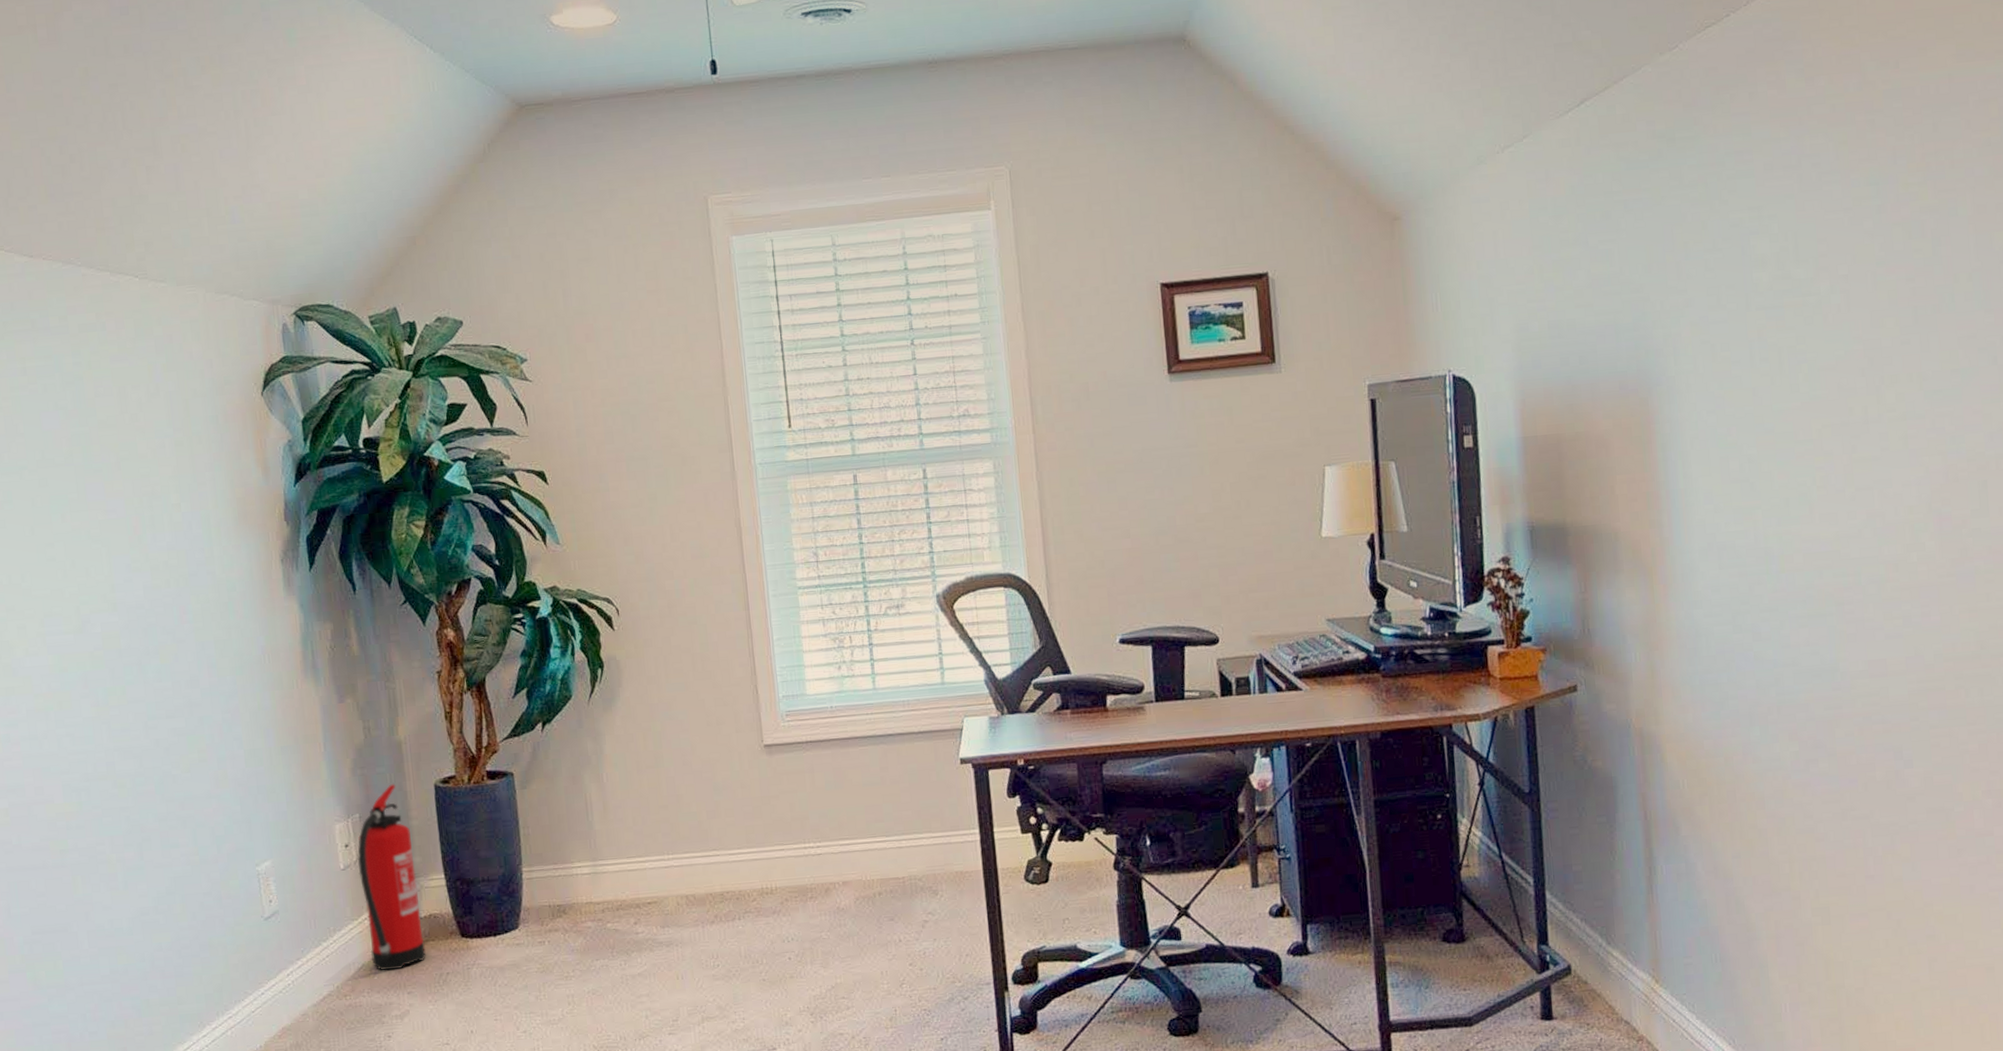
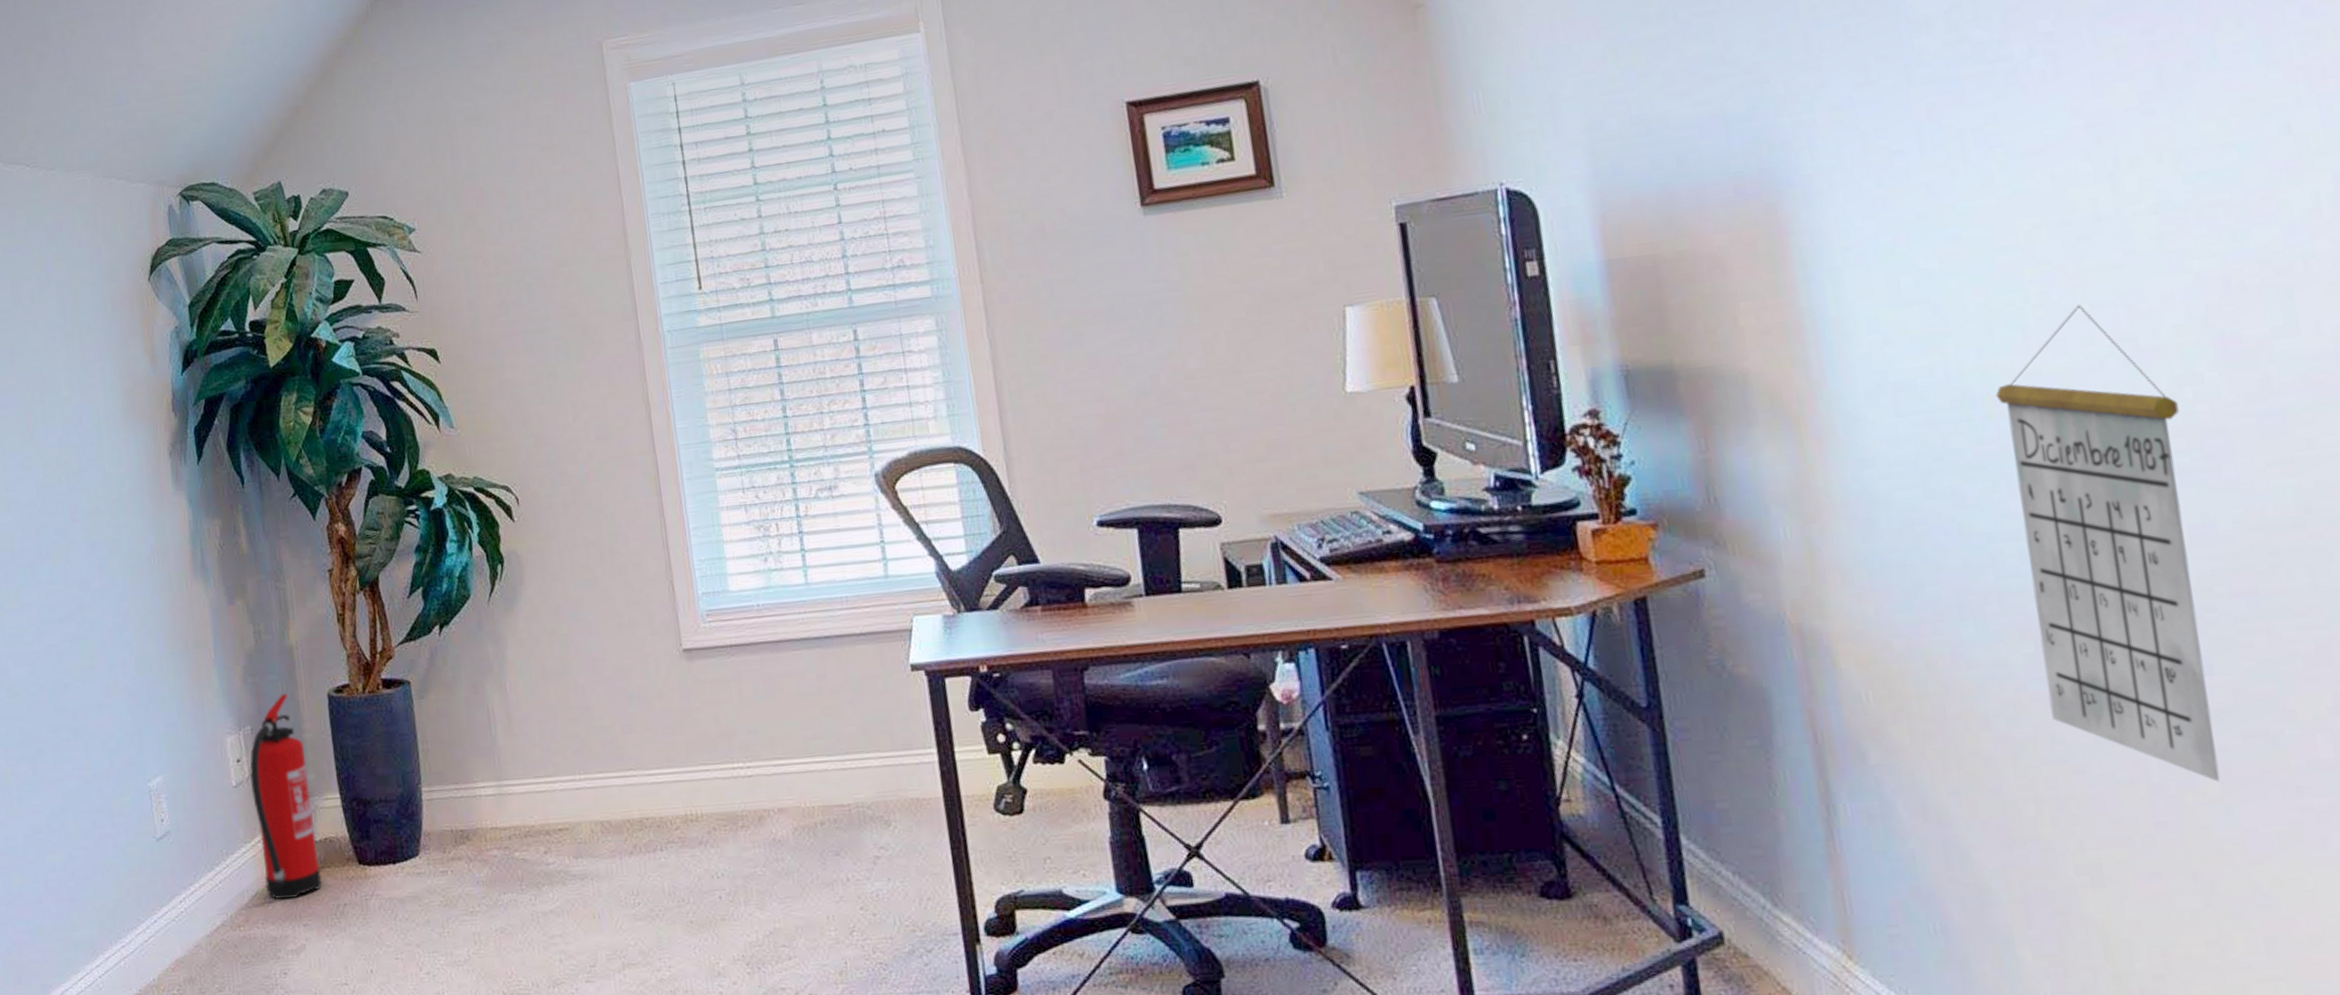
calendar: none [1787,487,1911,846] -> present [1995,305,2221,782]

